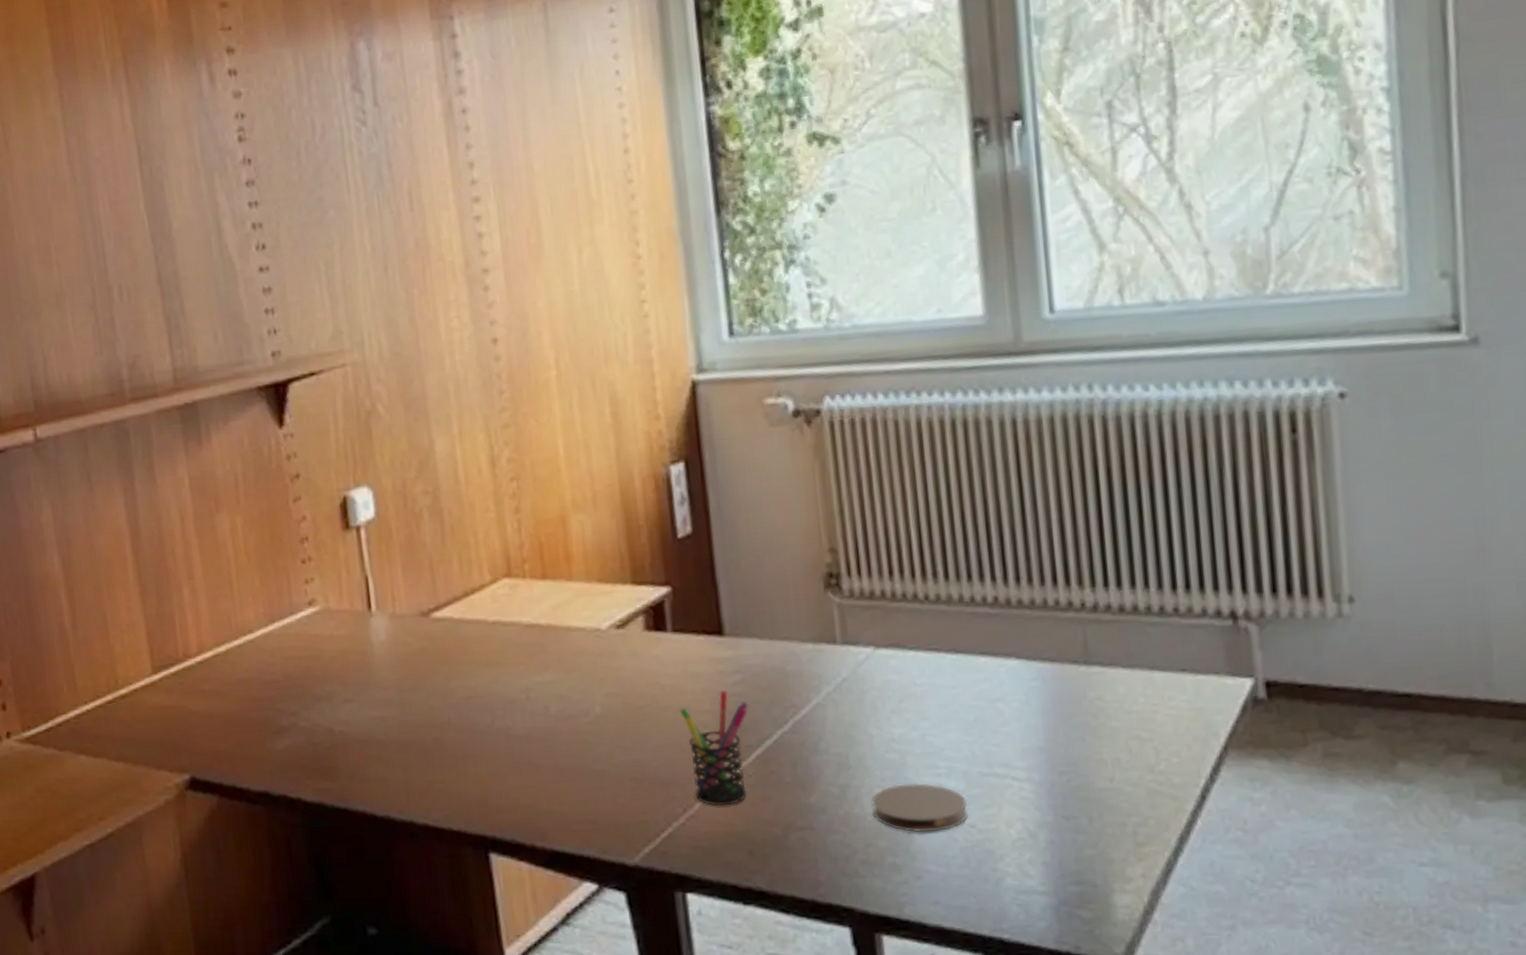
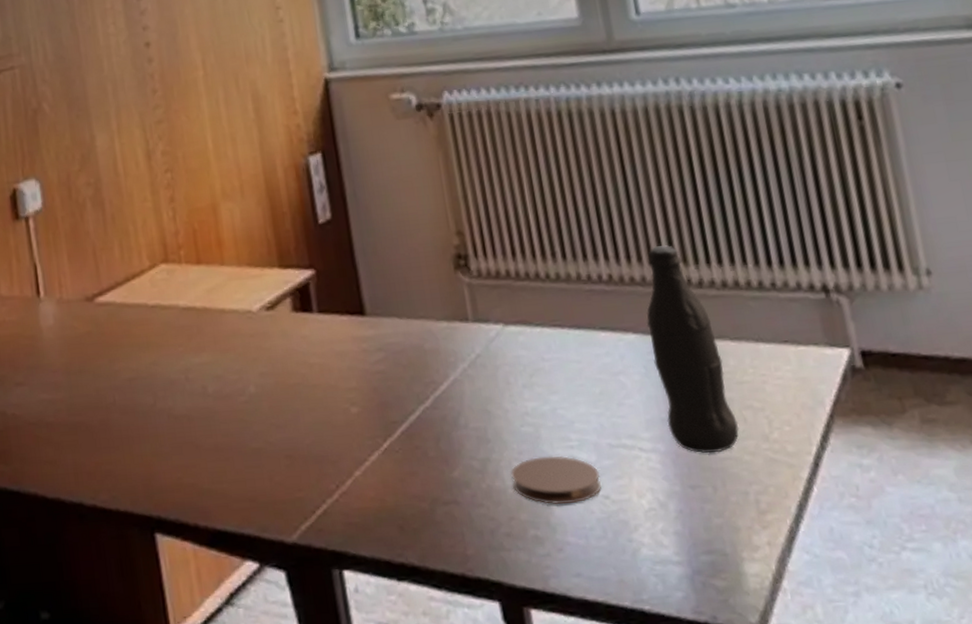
pen holder: present [680,689,750,807] -> none [328,367,395,483]
bottle: none [1031,565,1123,784] -> present [646,244,740,453]

